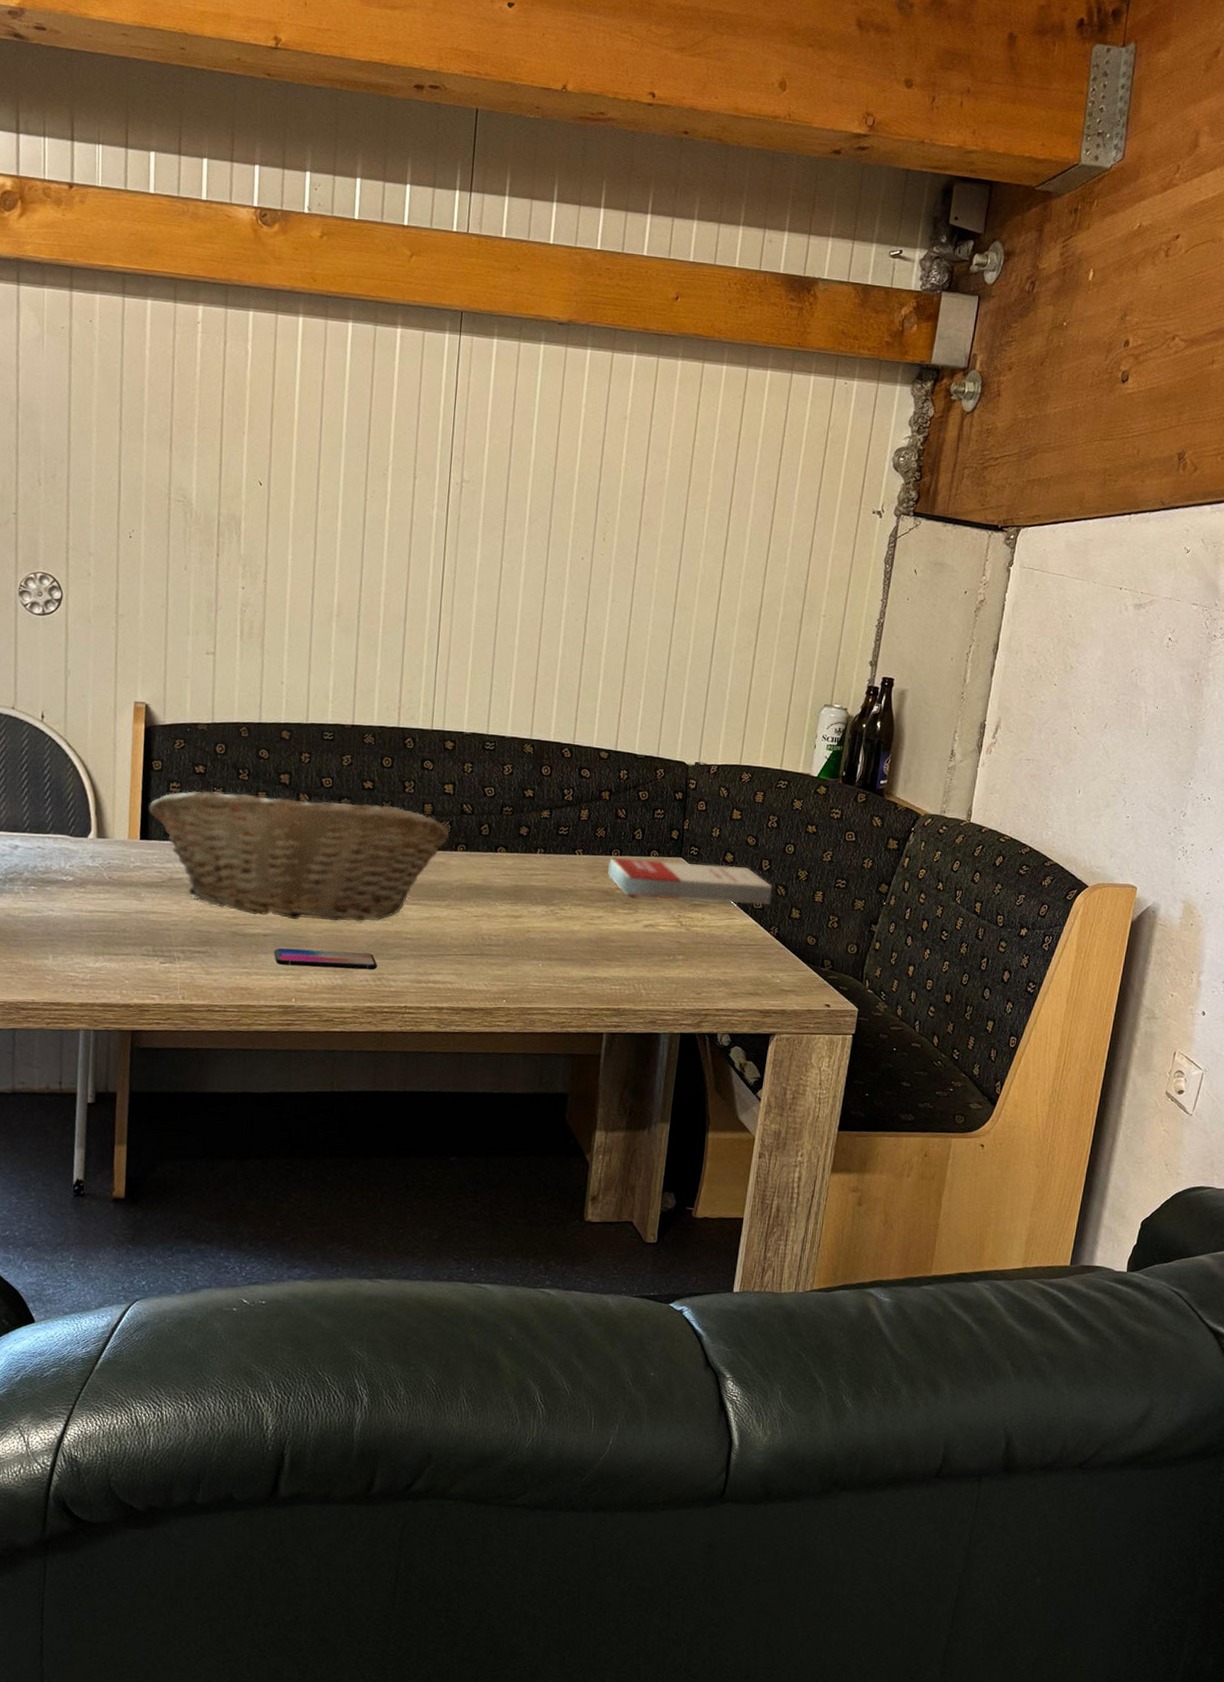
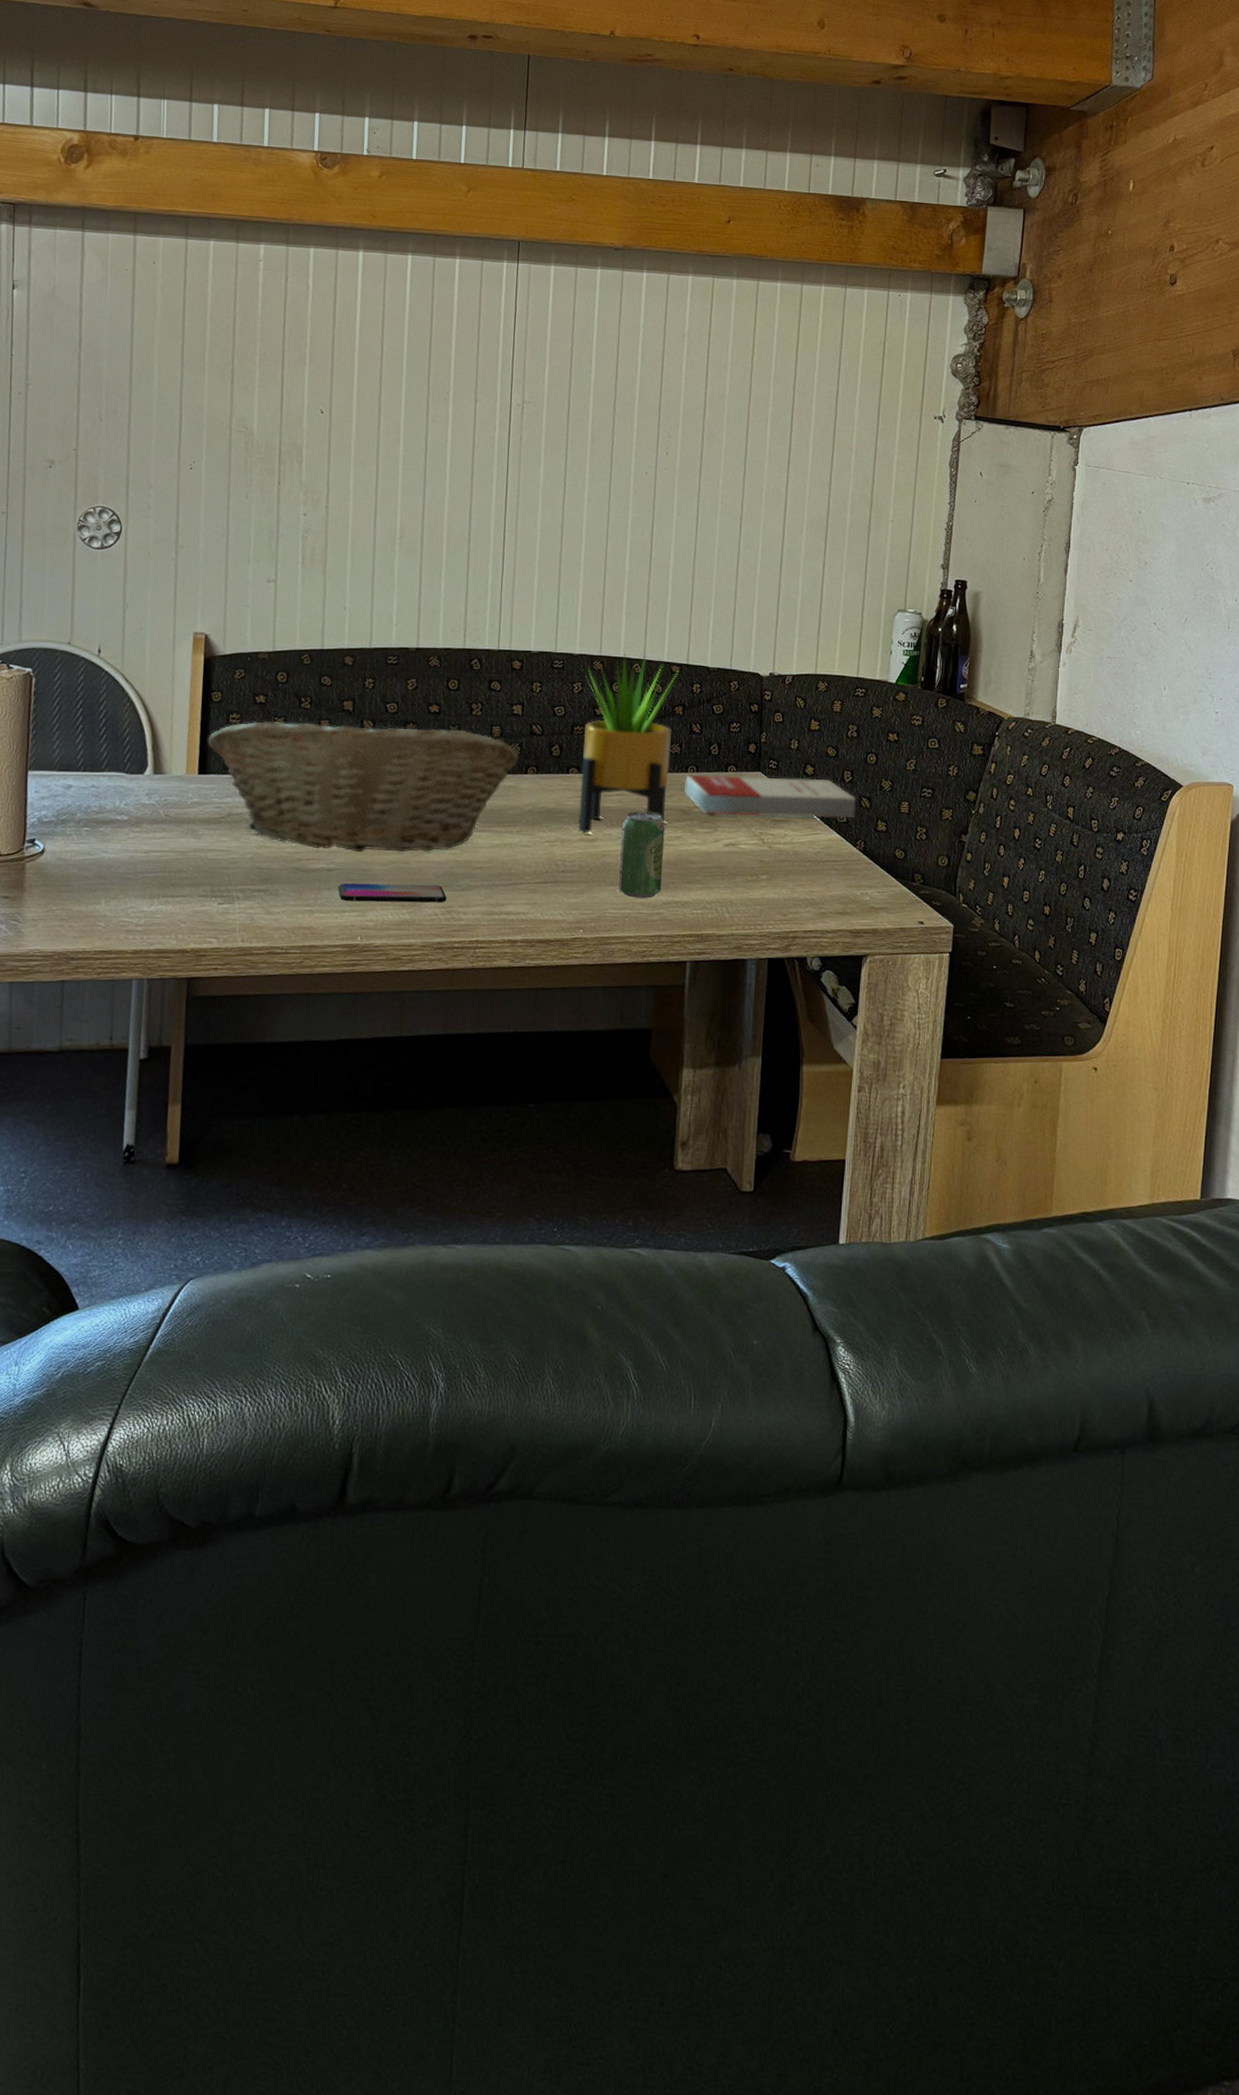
potted plant: none [504,737,607,910] -> present [578,652,679,833]
beverage can: none [541,891,588,974] -> present [619,812,665,899]

